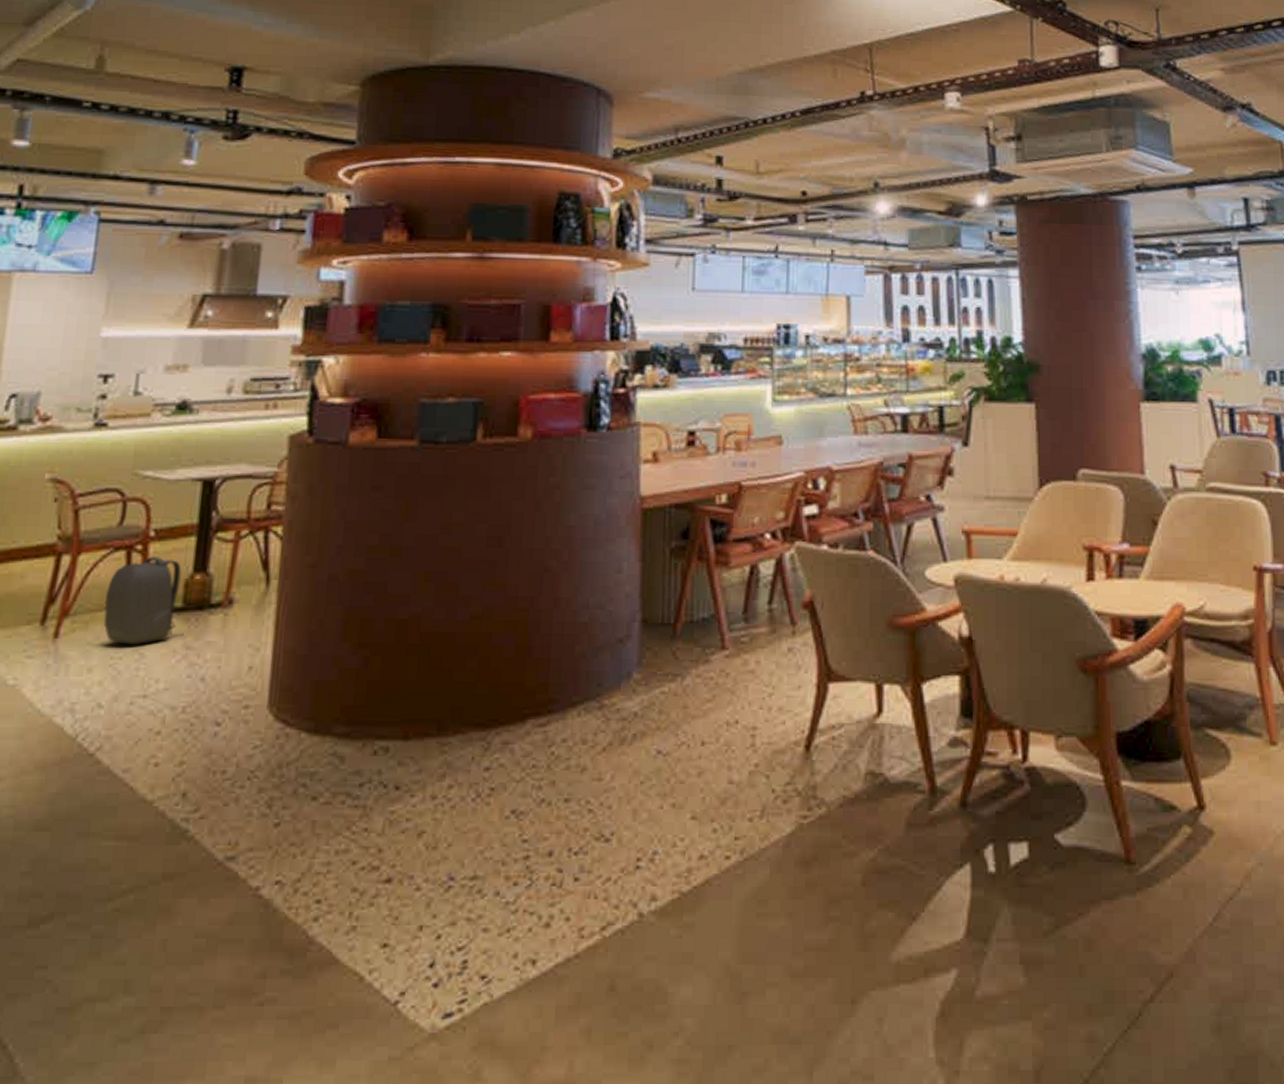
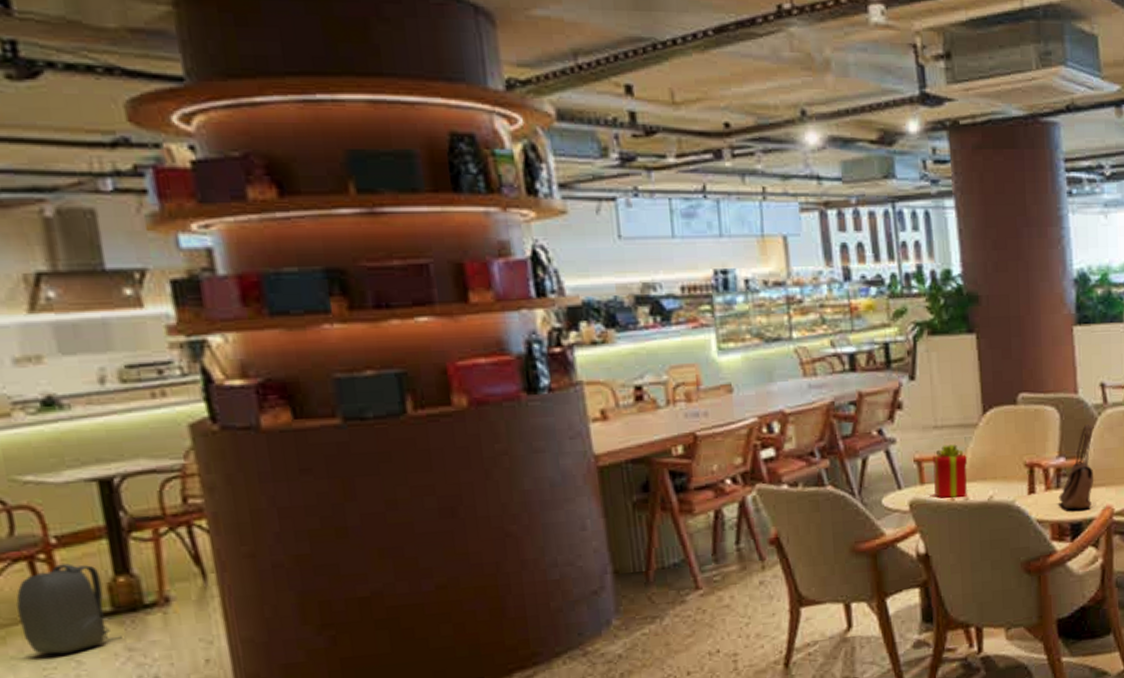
gift box: none [981,518,1021,578] -> present [933,444,968,499]
handbag: none [1121,509,1162,604] -> present [1058,425,1094,510]

